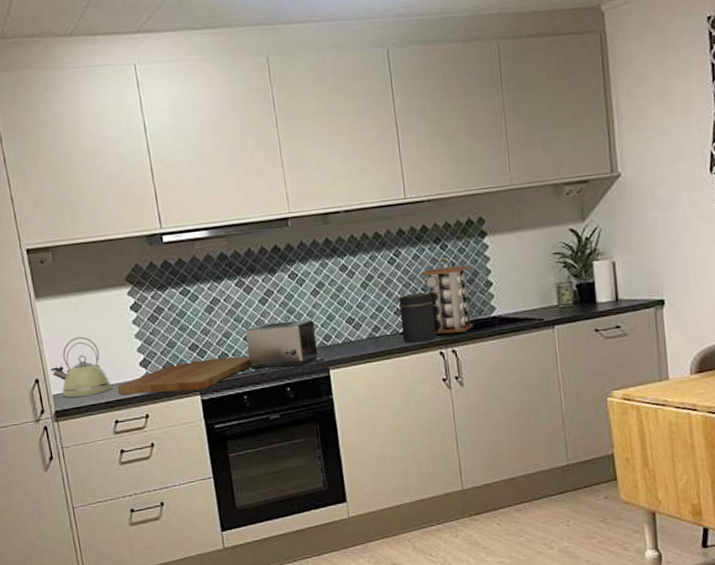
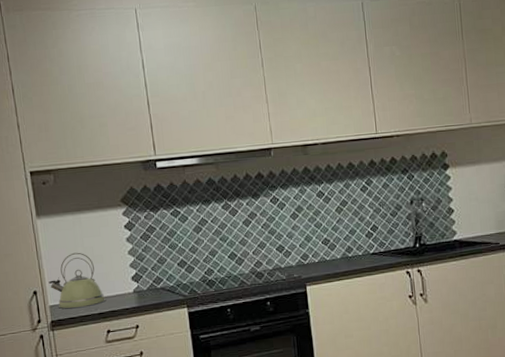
cutting board: present [118,356,251,395] -> none [111,272,235,307]
toaster: present [245,320,318,370] -> none [230,240,296,285]
cylinder: present [398,293,437,344] -> none [370,218,404,264]
spice rack: present [421,258,473,335] -> none [390,187,437,256]

